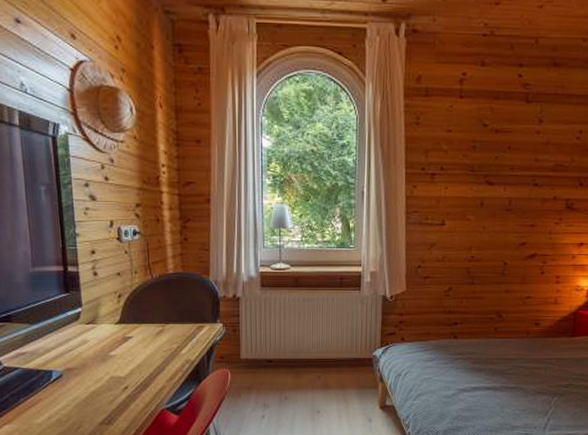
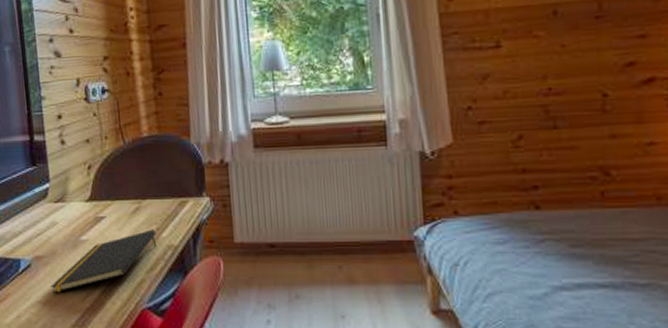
notepad: none [81,347,177,399] -> present [51,229,157,294]

